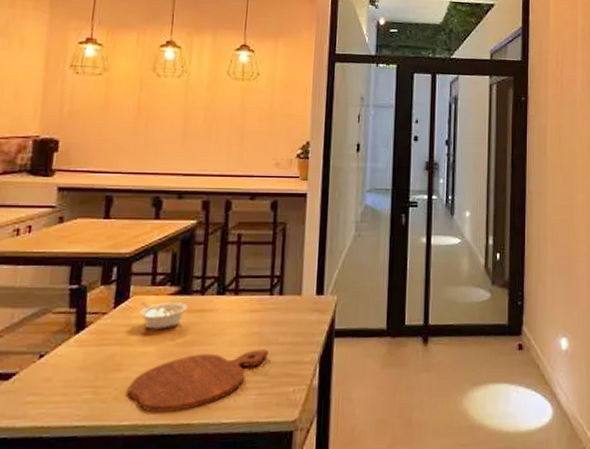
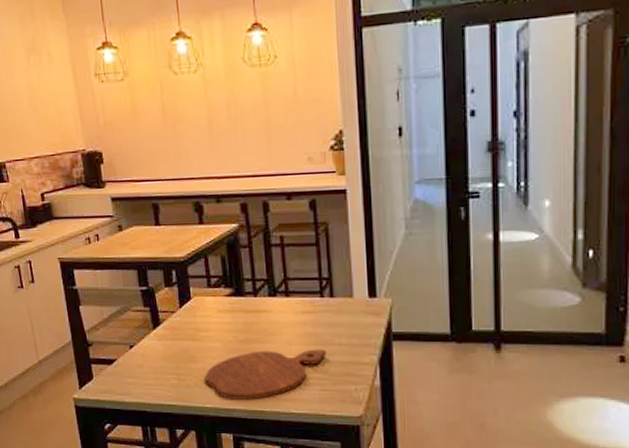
legume: present [139,302,187,329] -> none [201,302,243,327]

